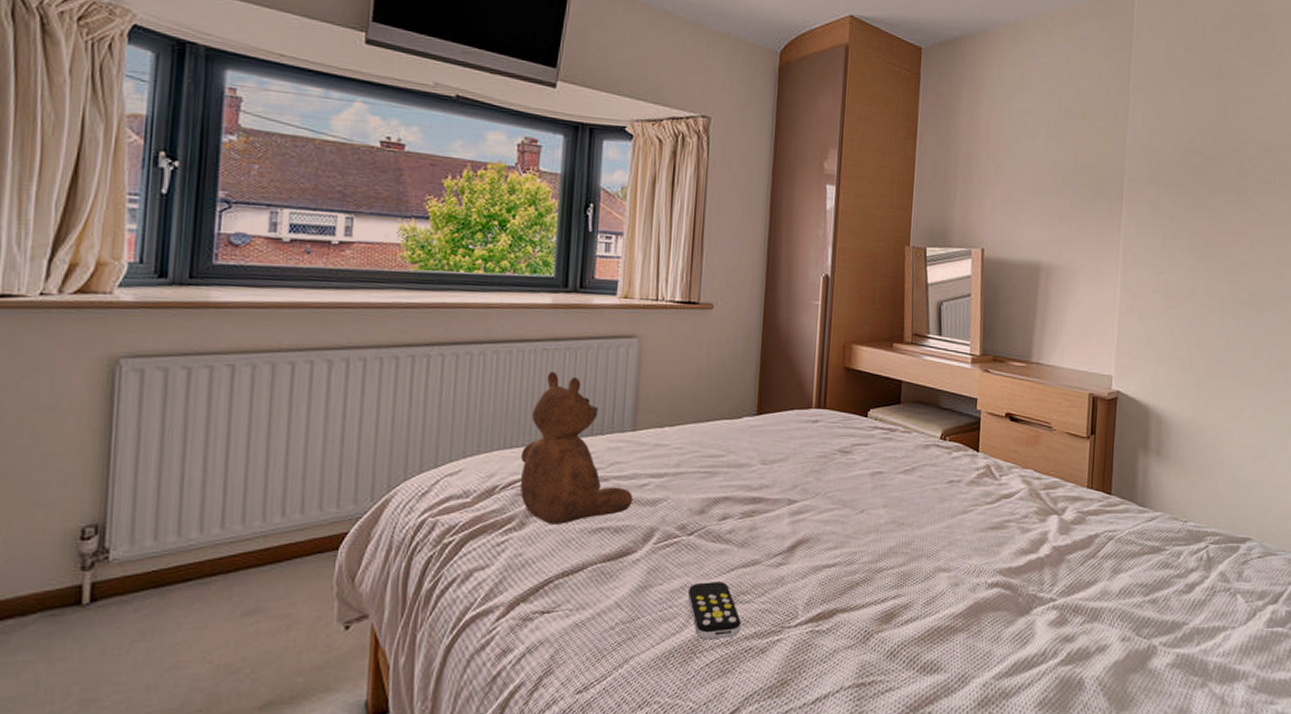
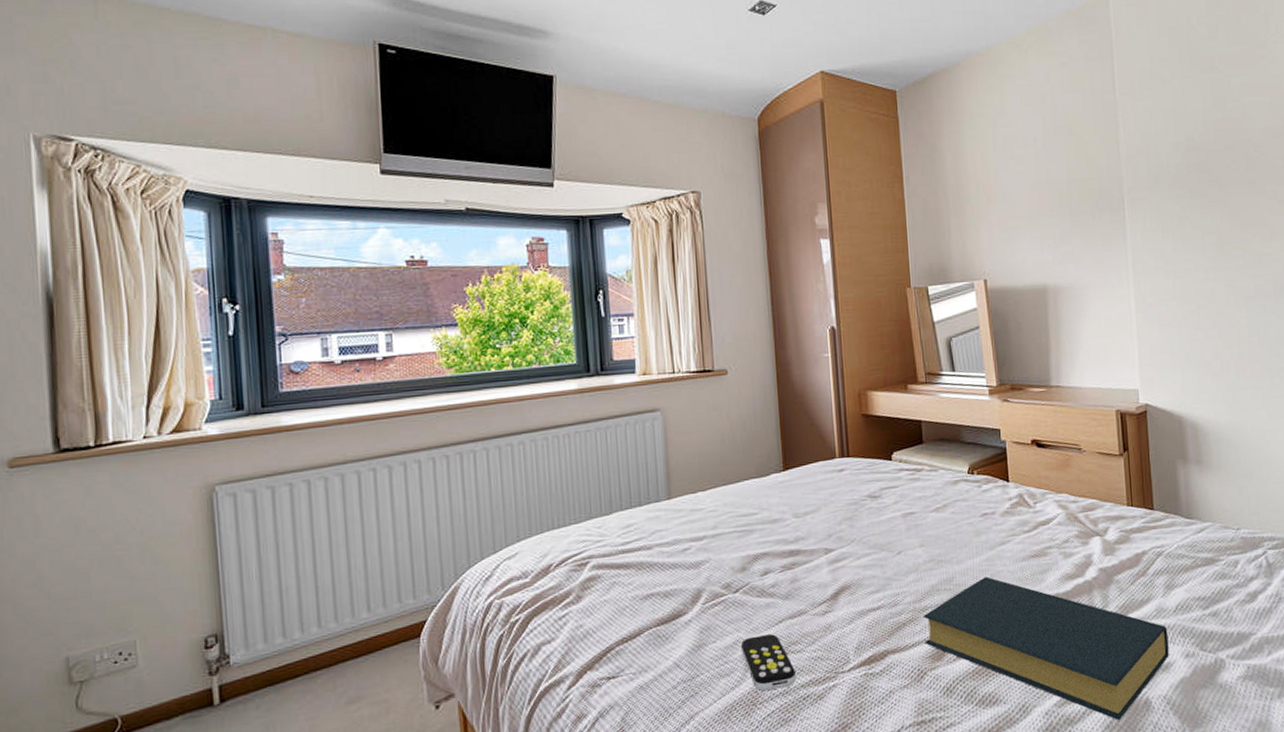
teddy bear: present [519,371,634,524] -> none [568,451,678,595]
hardback book: none [875,544,1109,697] -> present [923,576,1169,720]

